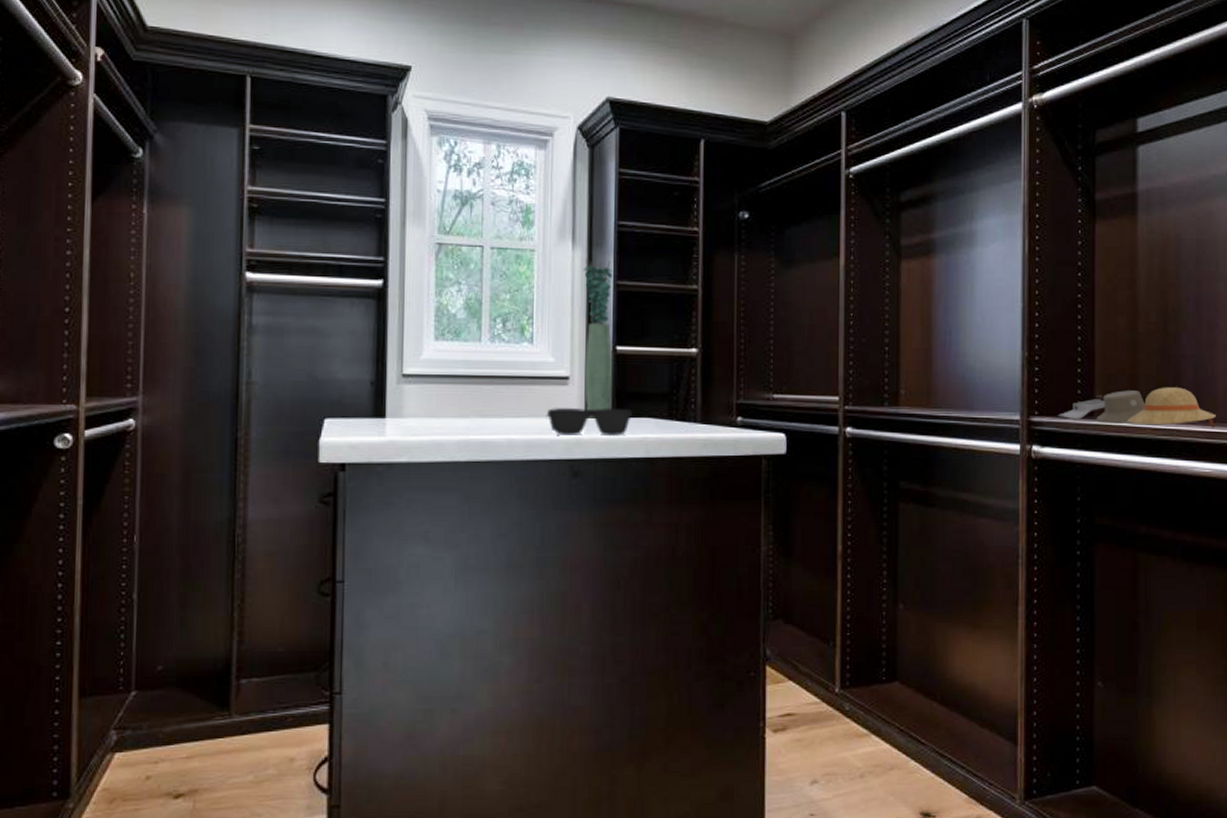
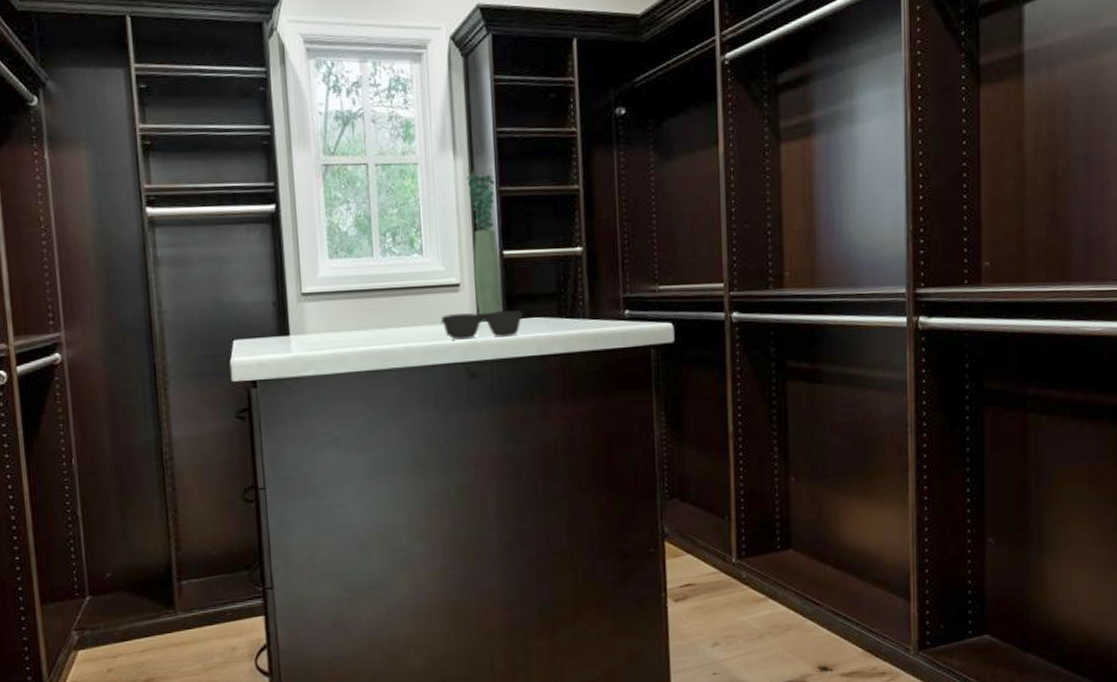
sunhat: present [1057,387,1216,429] -> none [944,248,1107,290]

